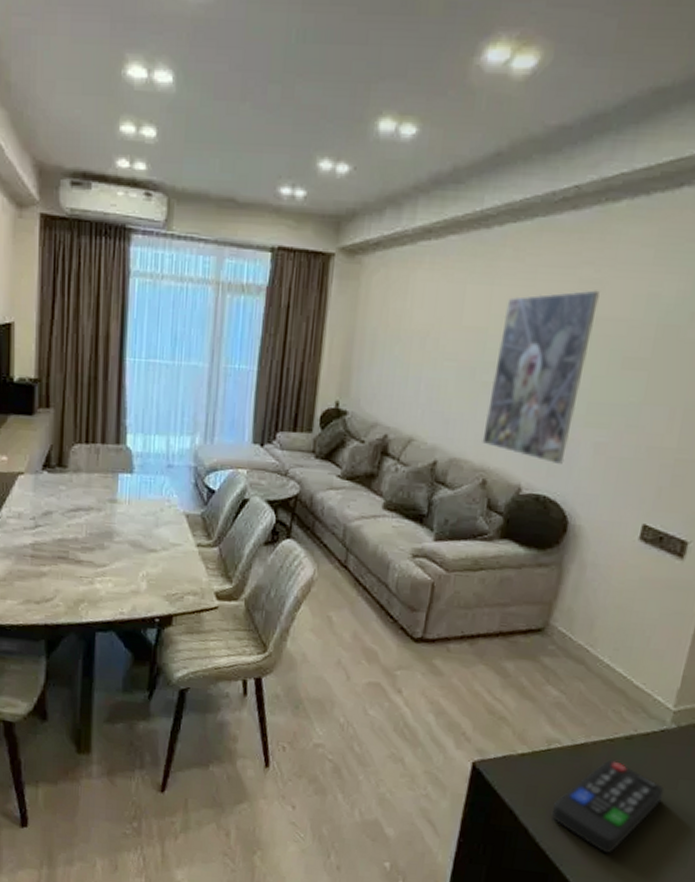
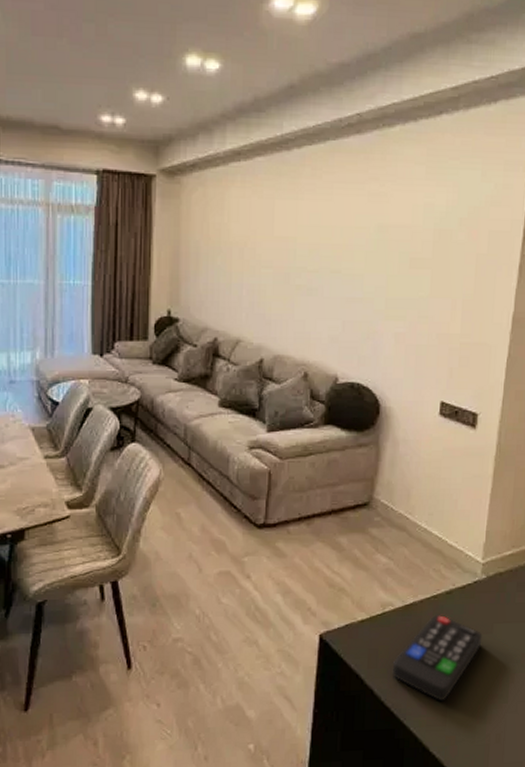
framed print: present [482,290,600,464] -> none [301,202,386,354]

